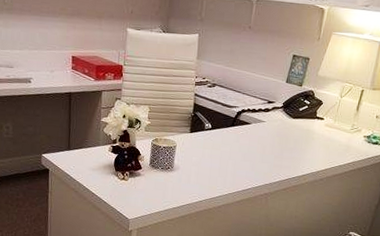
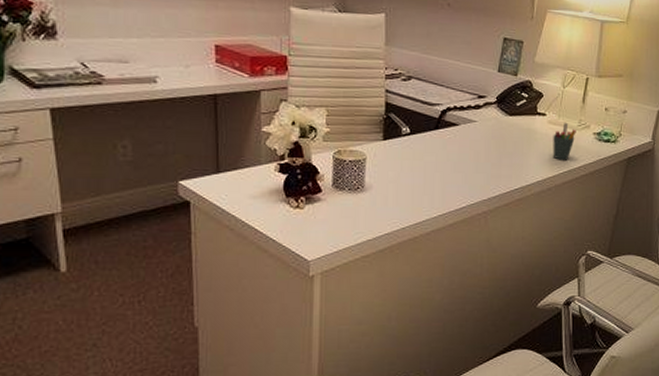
pen holder: none [326,126,349,157] -> present [553,123,576,160]

